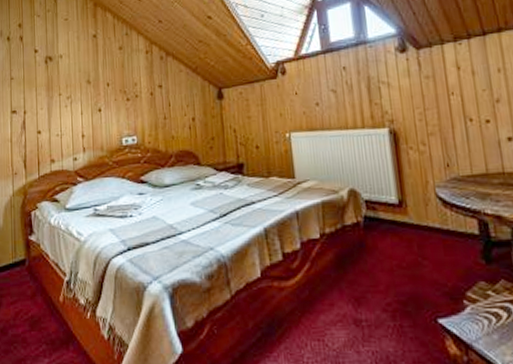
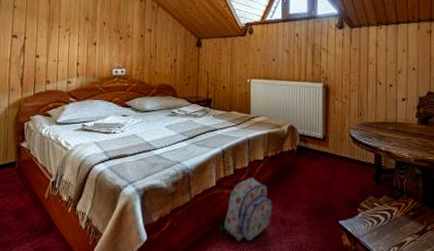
backpack: none [272,262,341,352] -> present [220,177,273,241]

